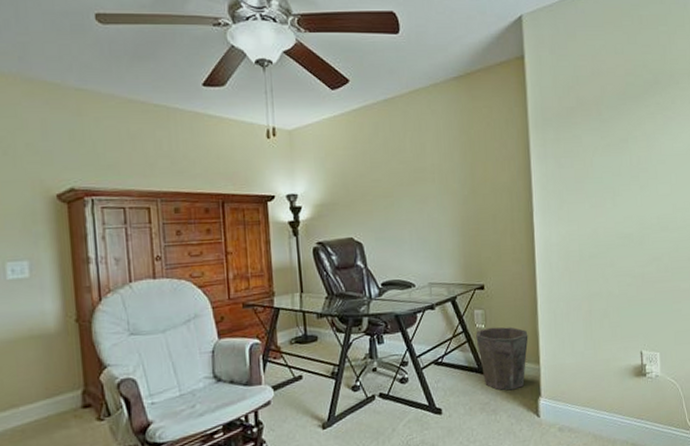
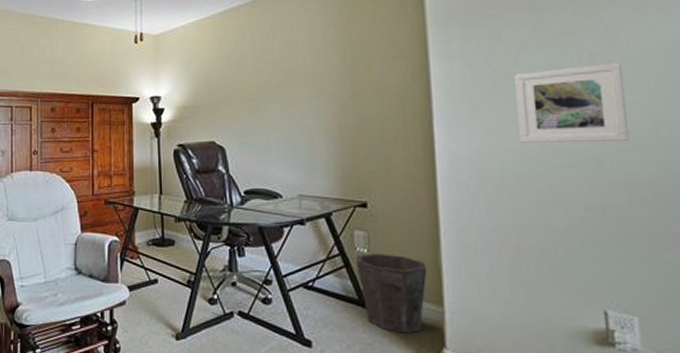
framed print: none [590,165,659,228] -> present [515,63,629,143]

